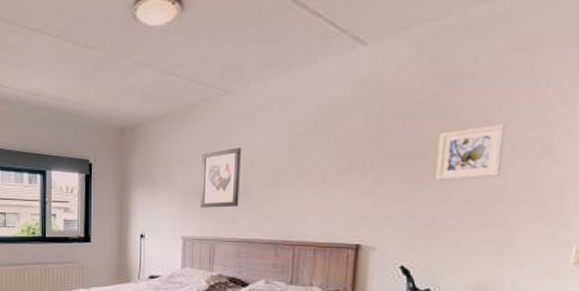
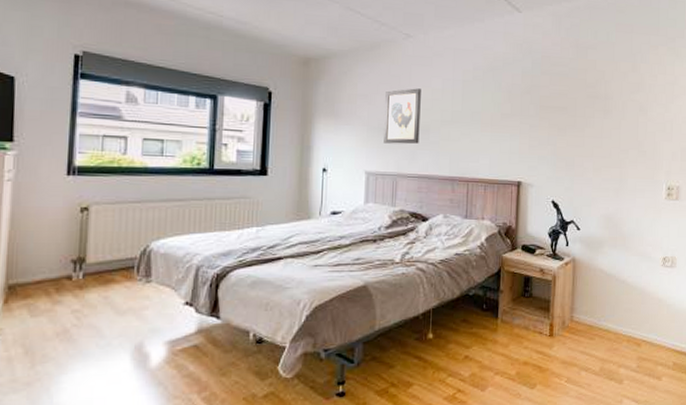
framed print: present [435,124,506,180] -> none [574,88,618,130]

